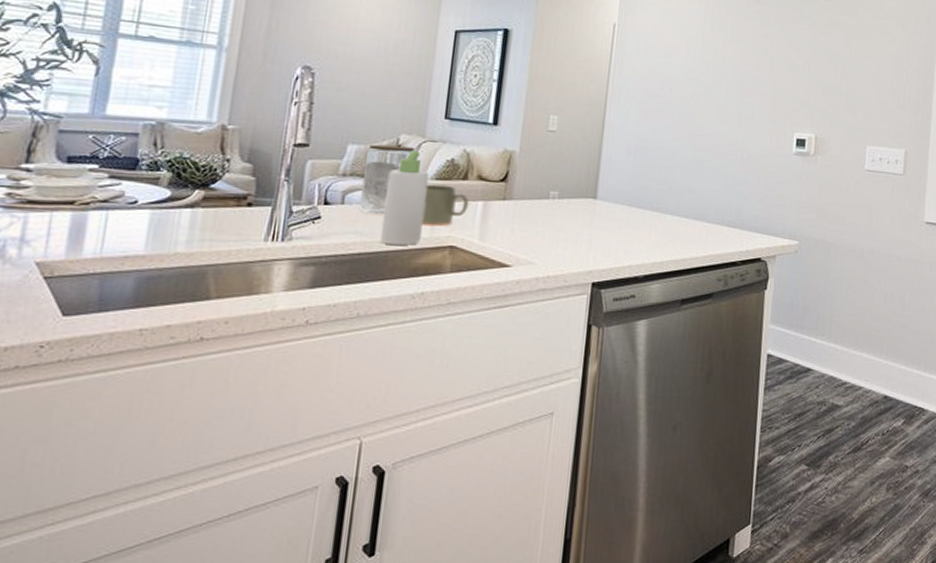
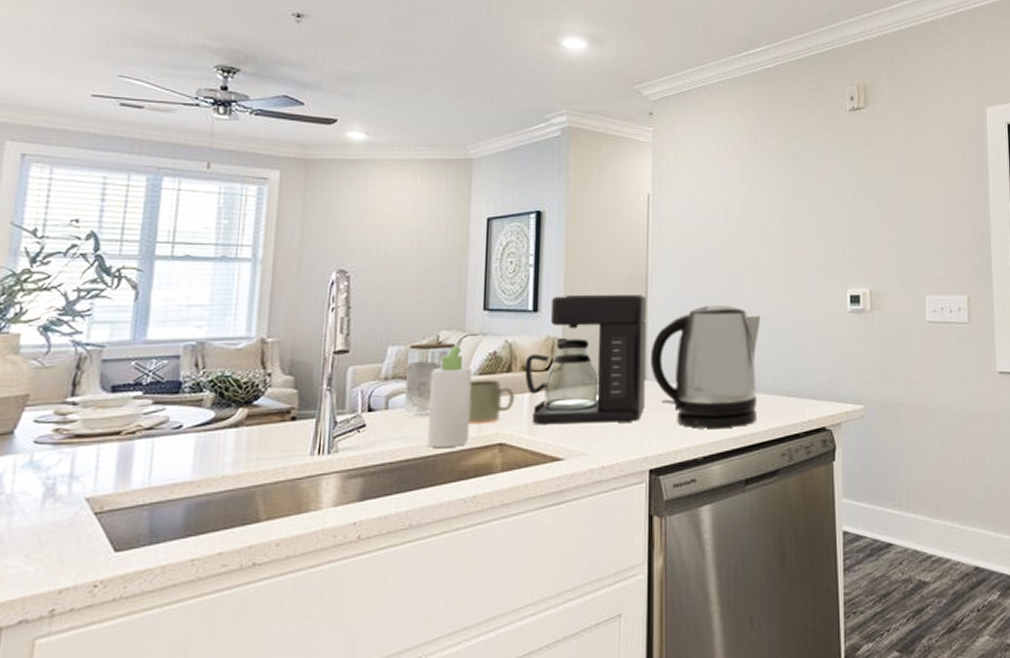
coffee maker: none [480,111,603,237] -> present [524,294,646,425]
kettle: none [601,135,710,251] -> present [650,305,760,429]

